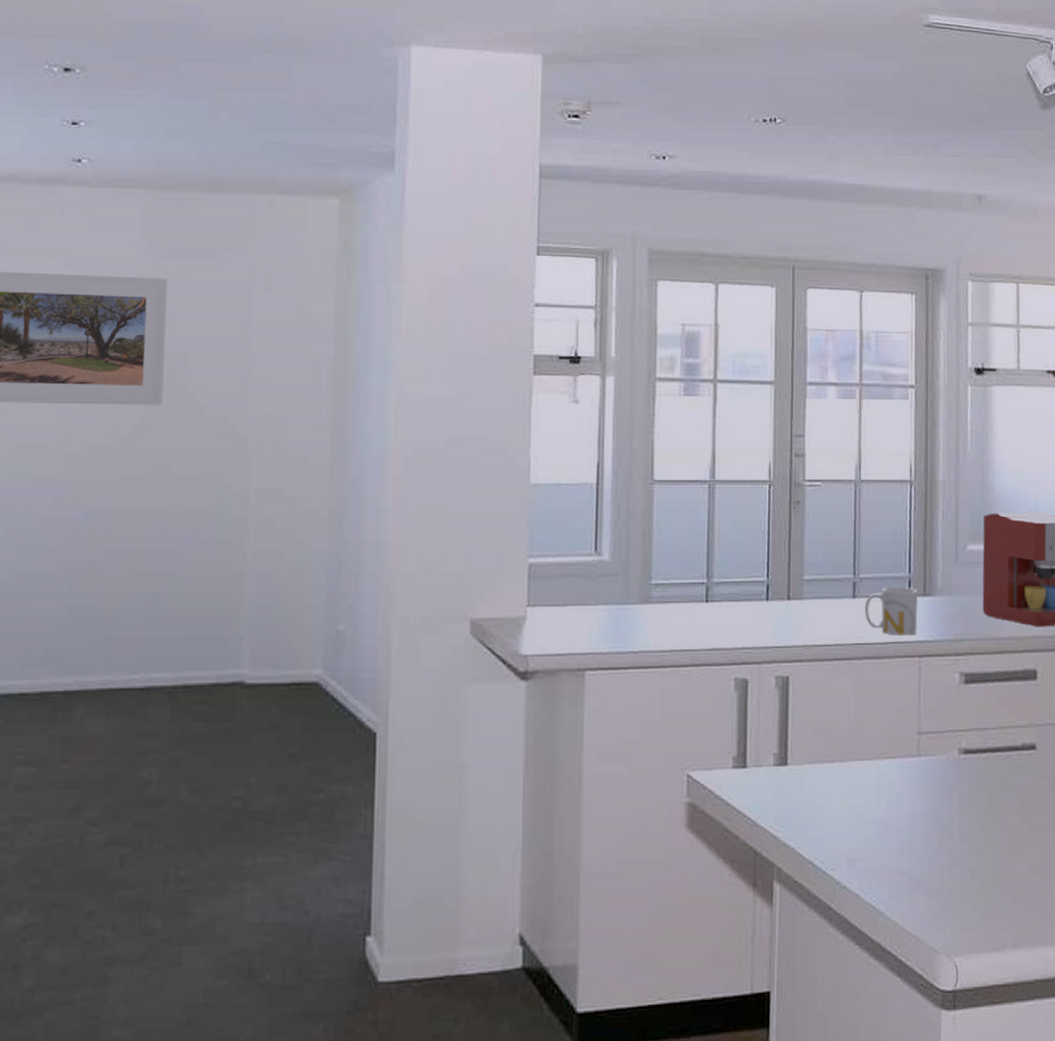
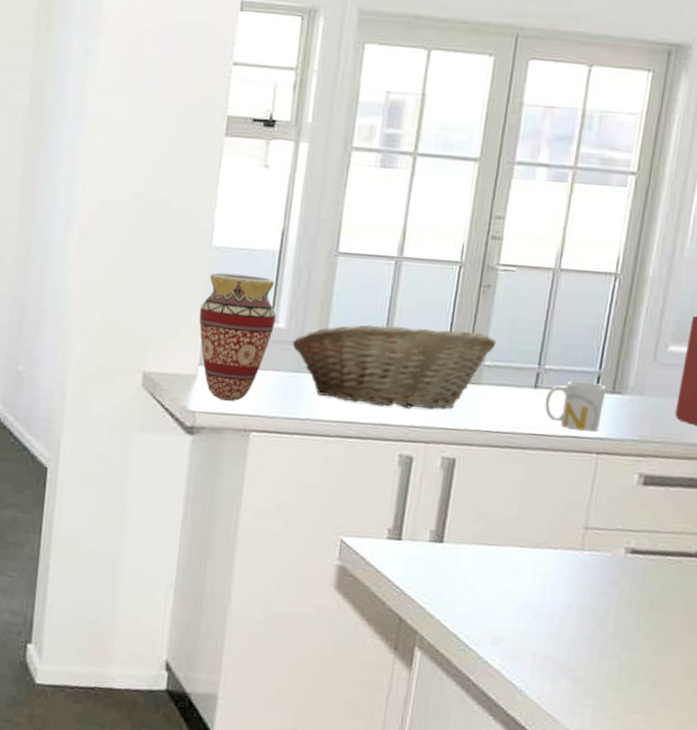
vase: none [523,510,600,640] -> present [199,272,277,401]
fruit basket: none [618,548,812,631] -> present [292,325,497,410]

